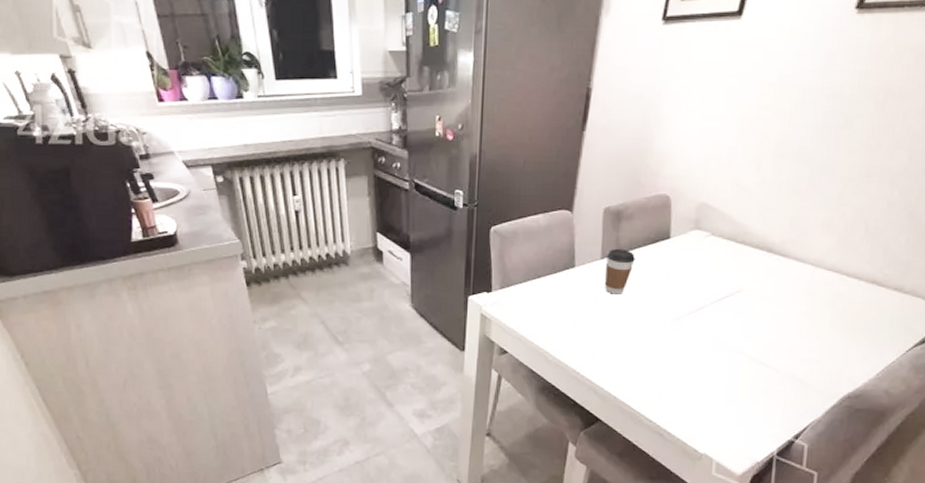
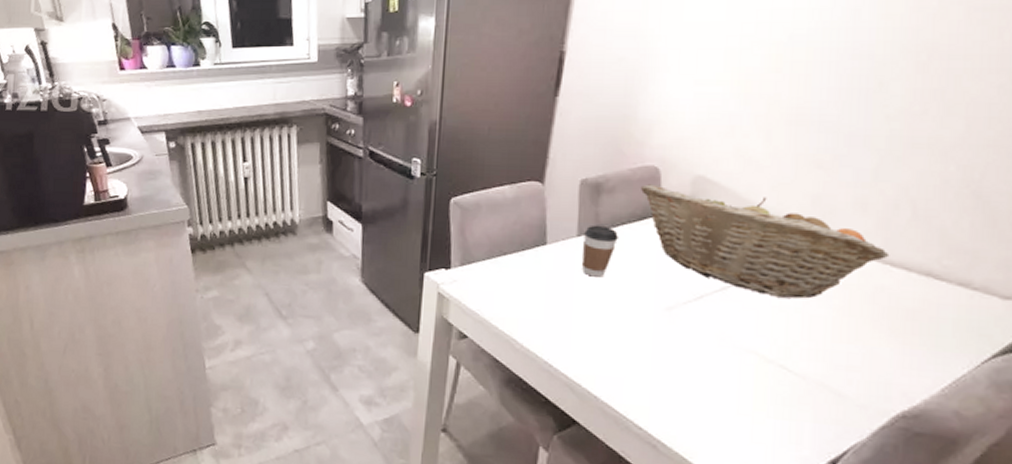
fruit basket: none [655,211,846,306] -> present [641,184,890,299]

